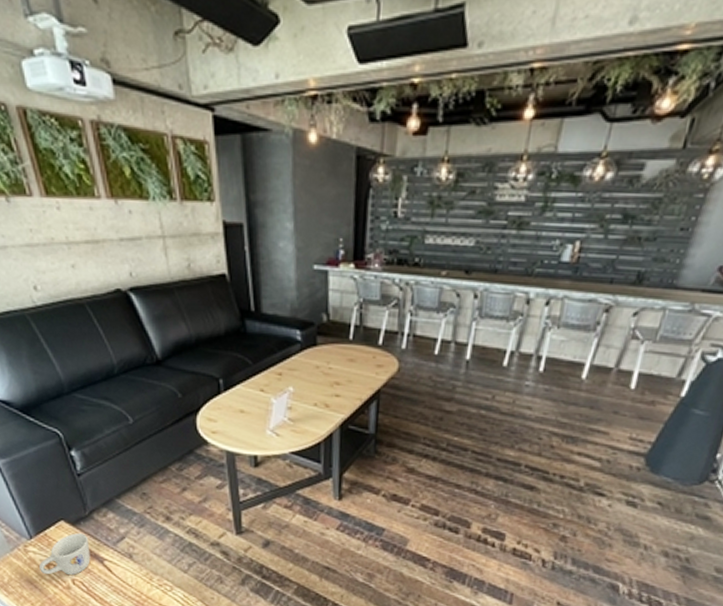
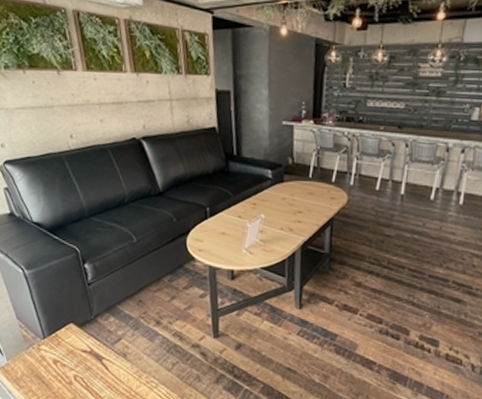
mug: present [39,533,91,575] -> none [48,334,92,372]

